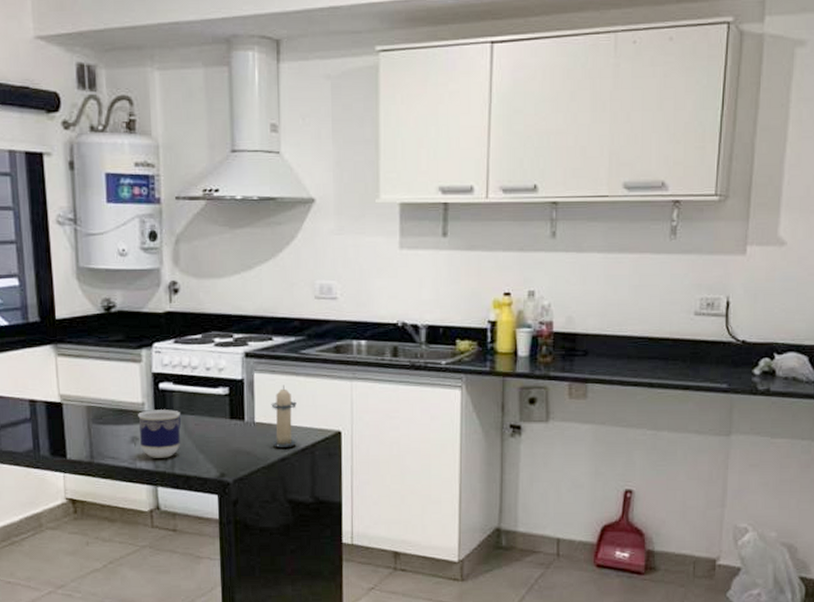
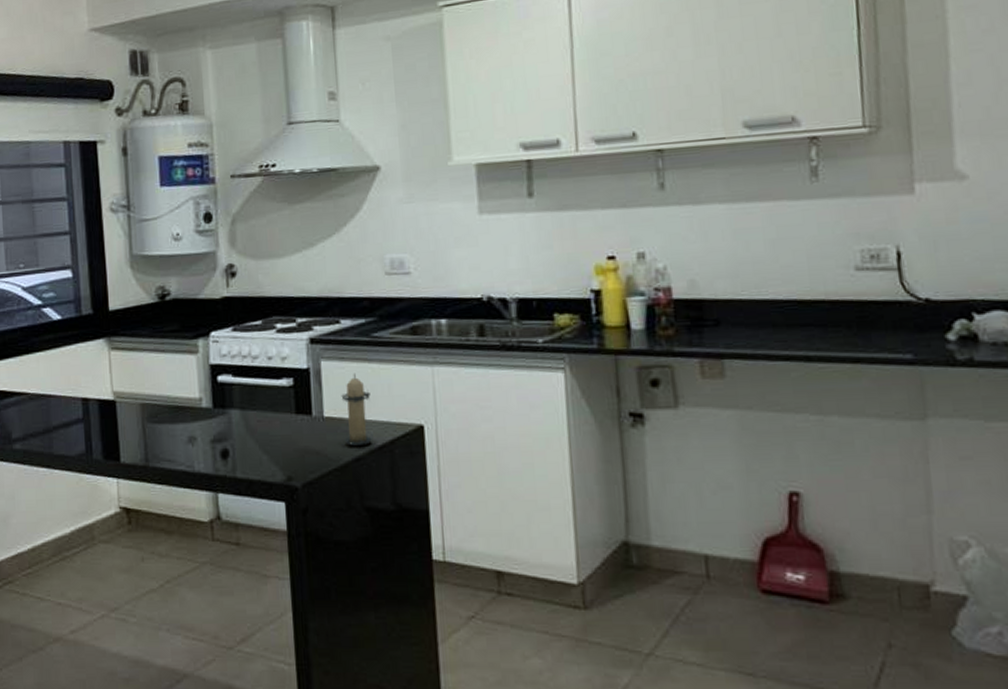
cup: present [138,409,182,458] -> none [195,405,243,460]

